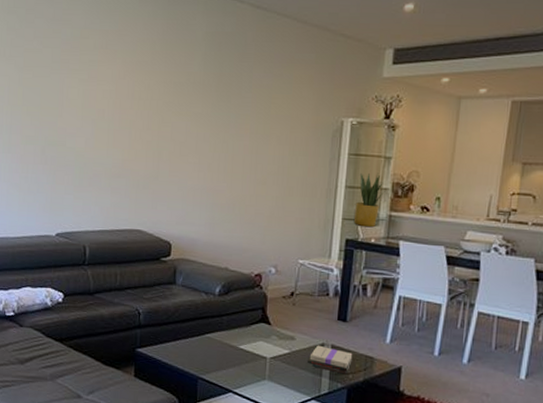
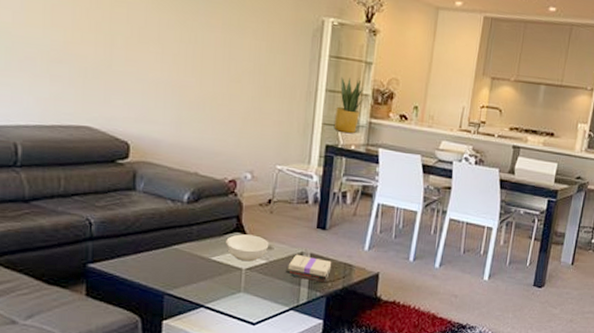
bowl: none [252,324,292,351] -> present [226,234,269,262]

